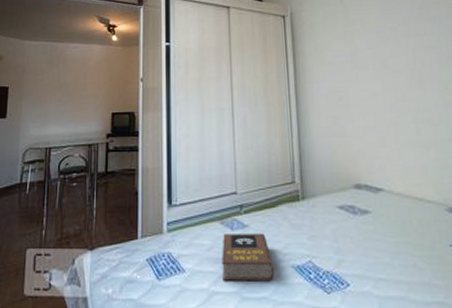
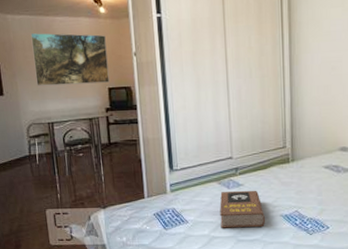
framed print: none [41,58,115,110] -> present [30,33,110,86]

